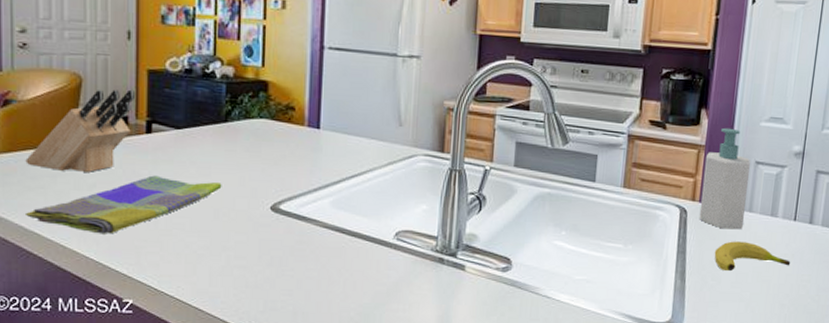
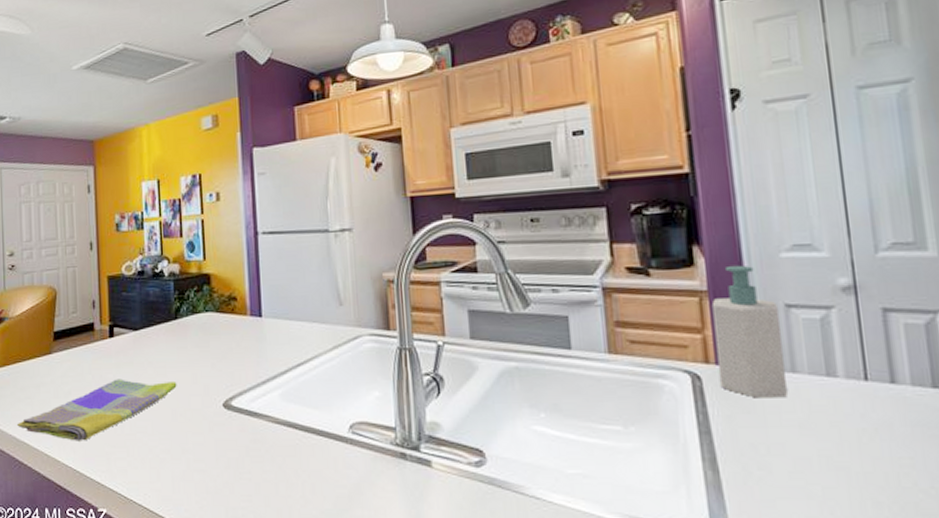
knife block: present [25,89,134,172] -> none [16,296,98,381]
fruit: present [714,241,791,271] -> none [753,414,876,455]

